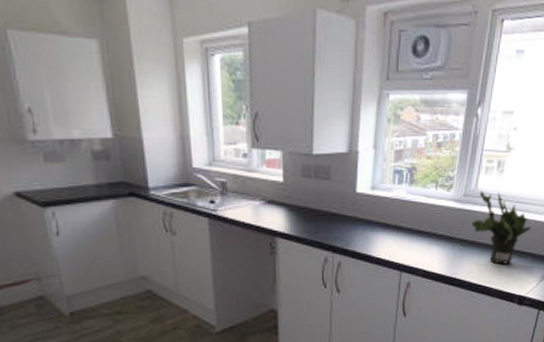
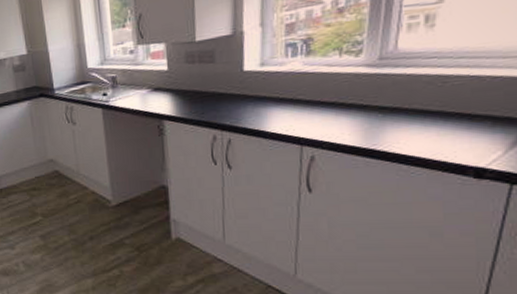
potted plant: present [471,190,531,265] -> none [392,49,487,132]

